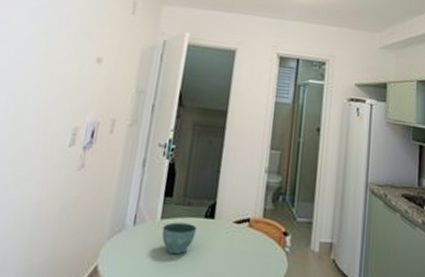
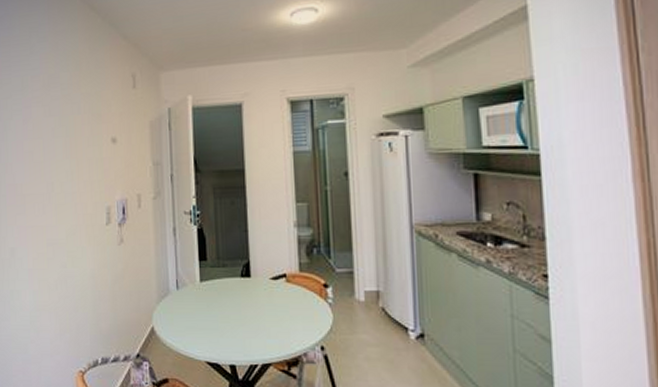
flower pot: present [161,222,198,255] -> none [203,284,236,313]

